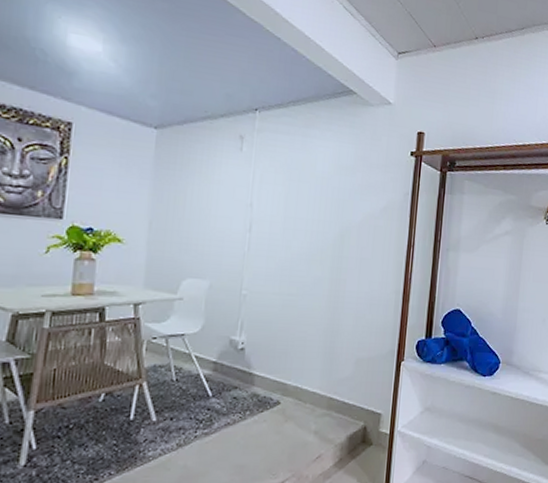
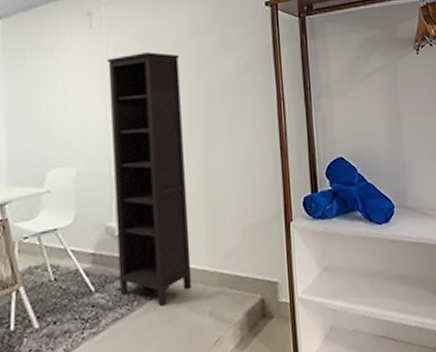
bookcase: none [234,182,322,418] -> present [106,52,192,306]

